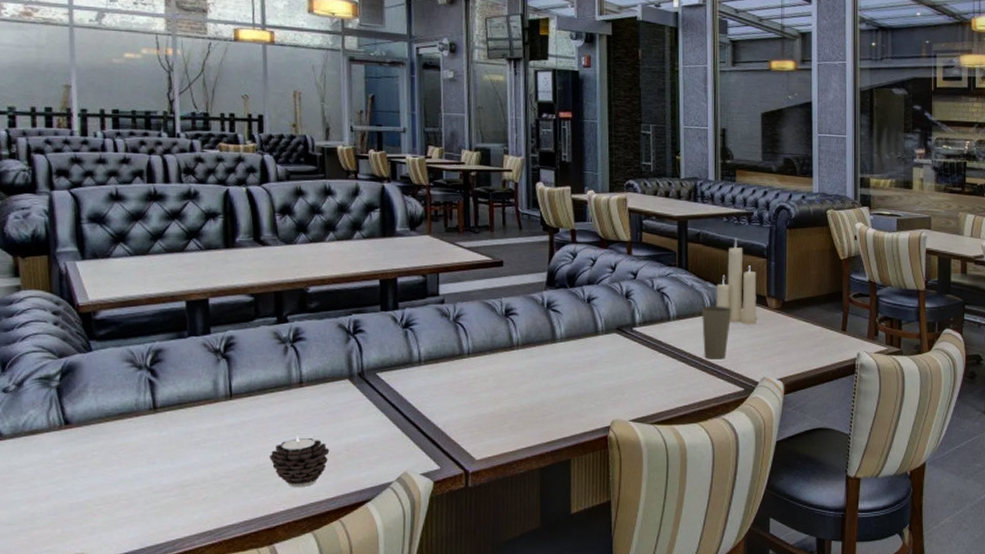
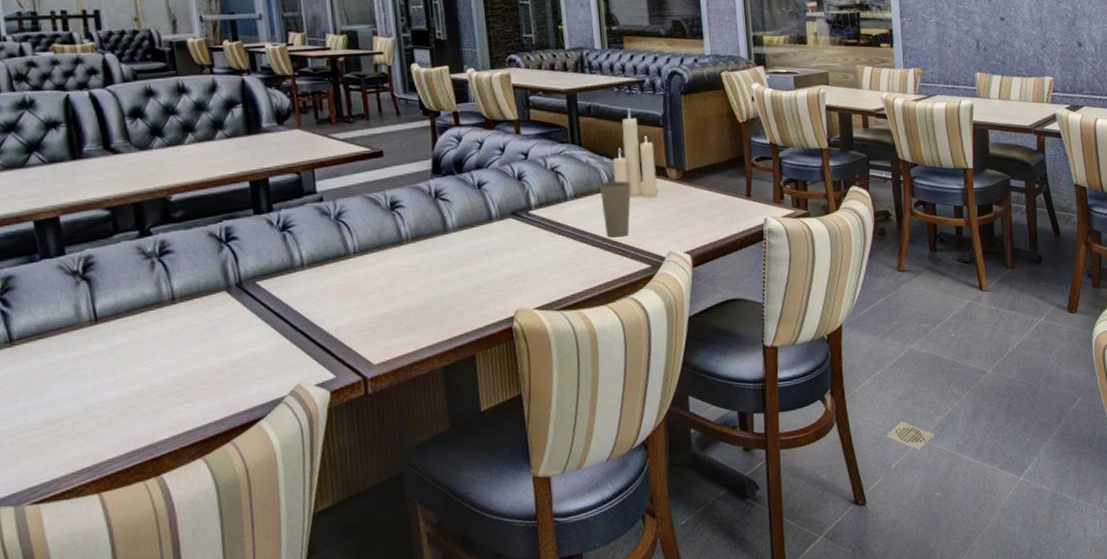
candle: present [269,436,330,488] -> none [146,356,213,413]

